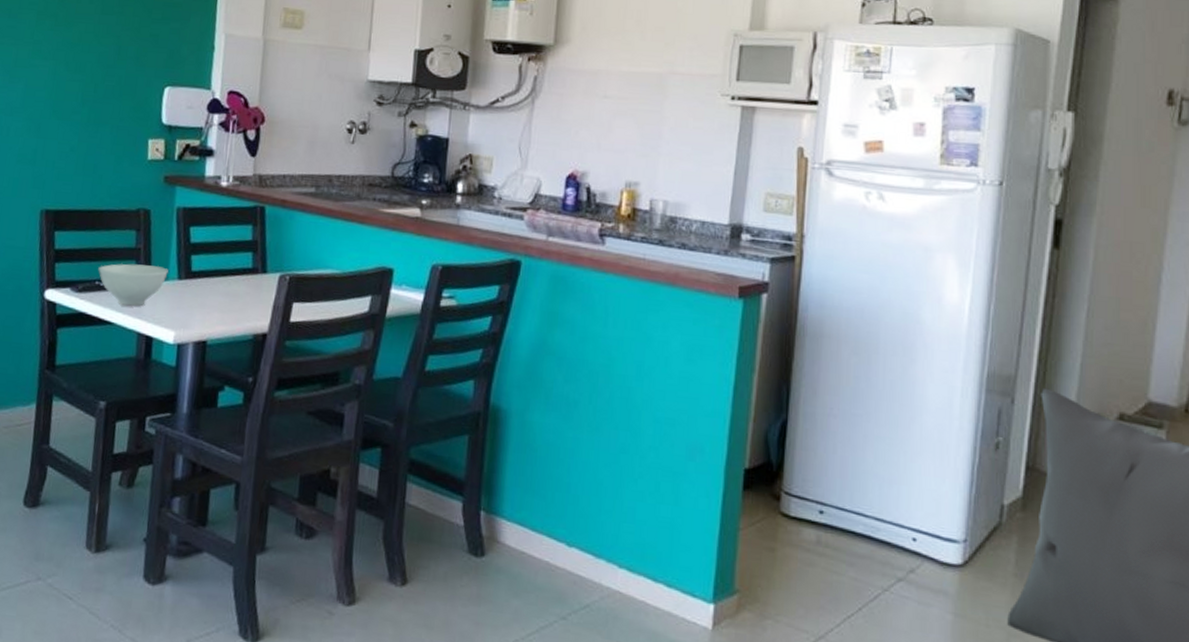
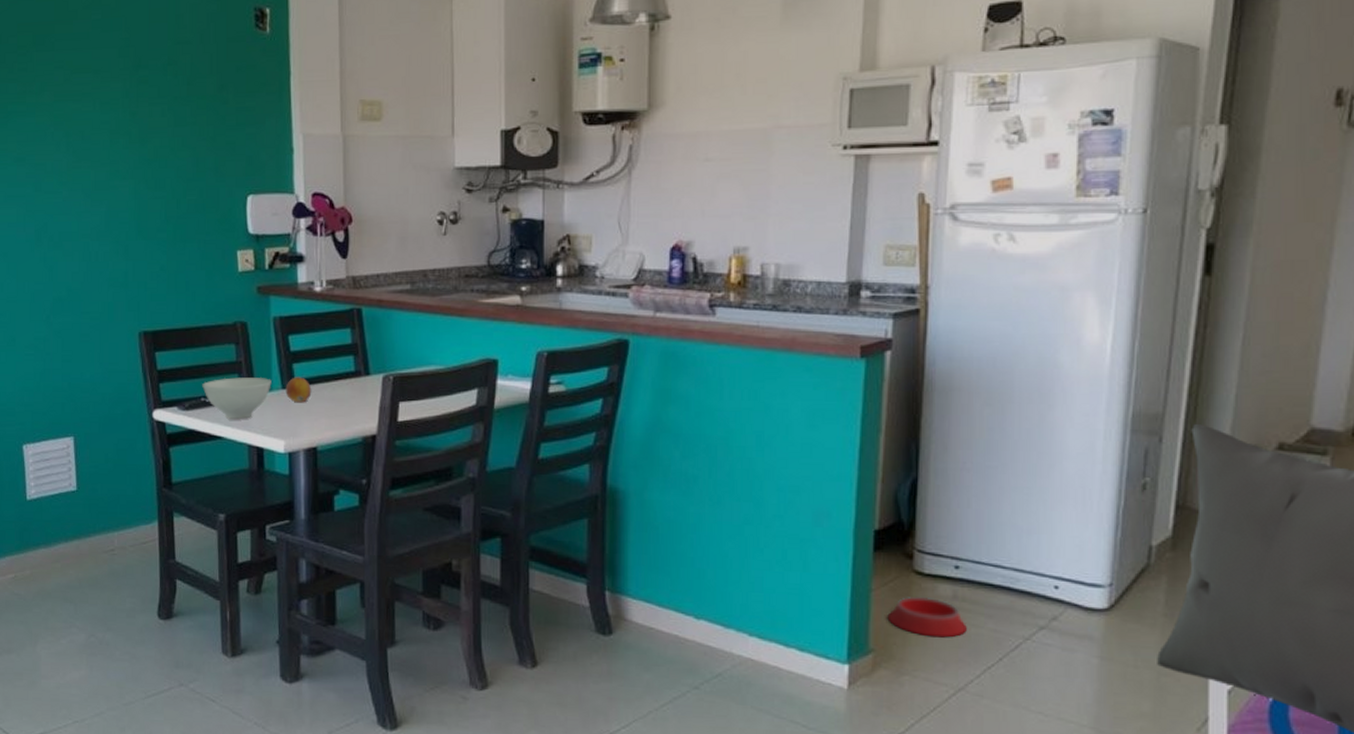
fruit: none [181,268,208,294] -> present [285,377,312,402]
pet bowl: none [753,538,829,583] -> present [887,597,967,638]

